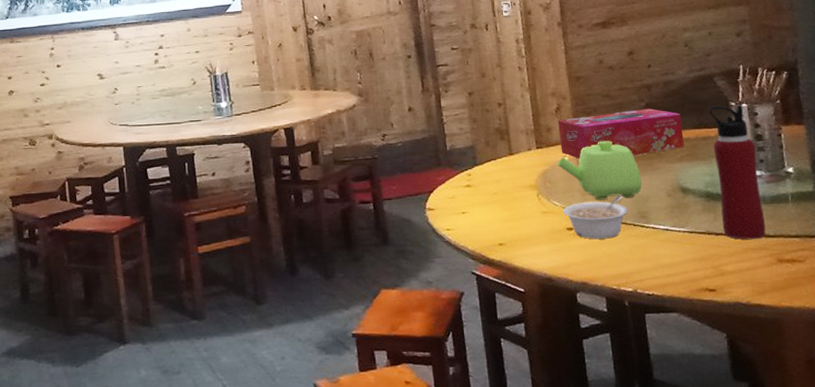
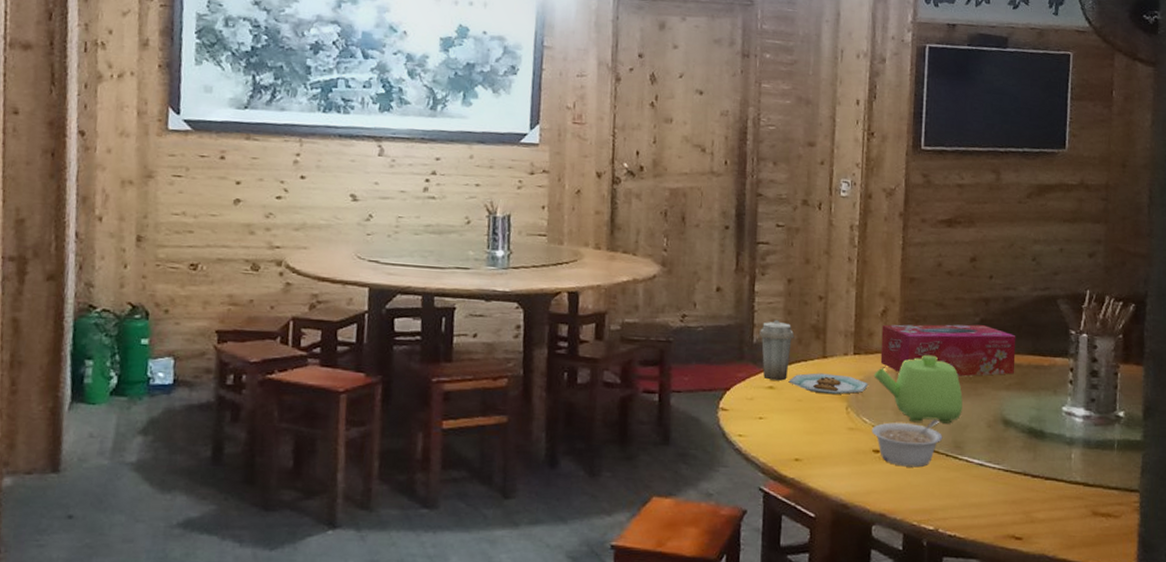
plate: none [450,128,554,186] -> present [758,320,868,395]
water bottle: present [708,104,766,239] -> none [1040,332,1089,486]

